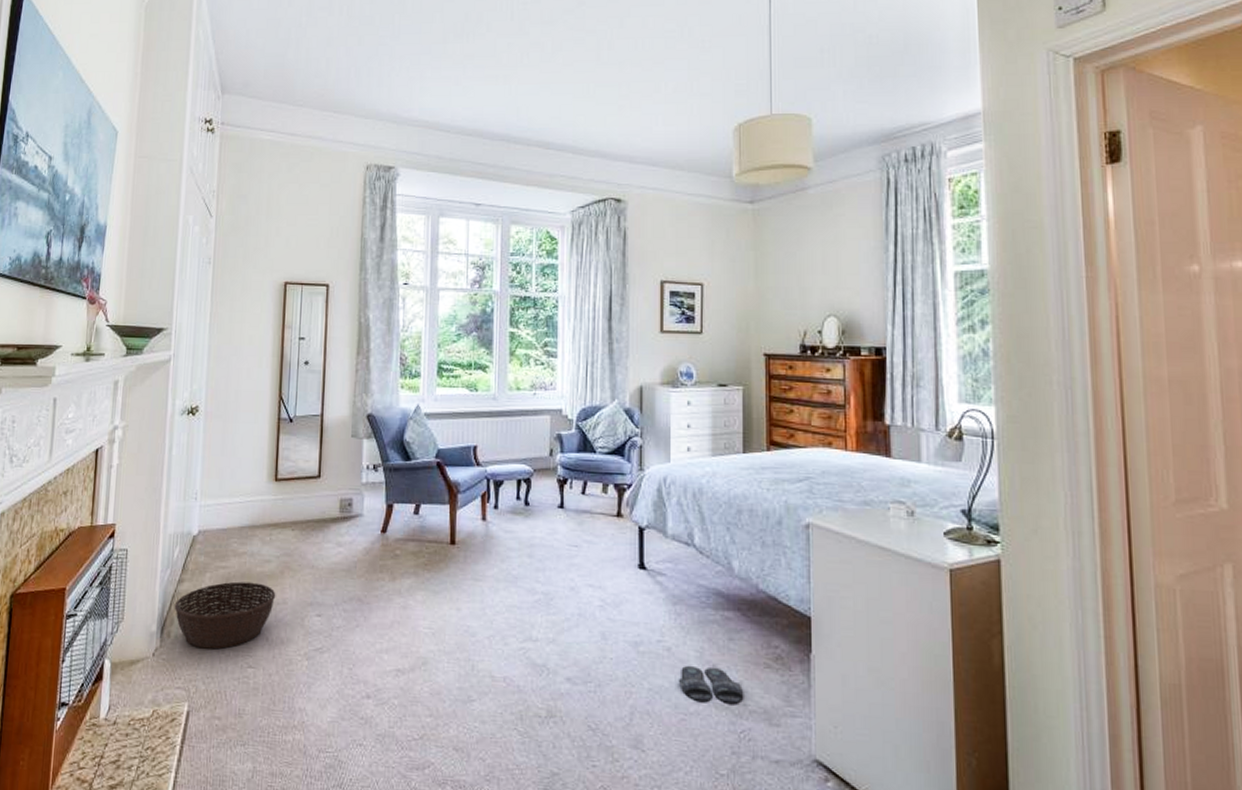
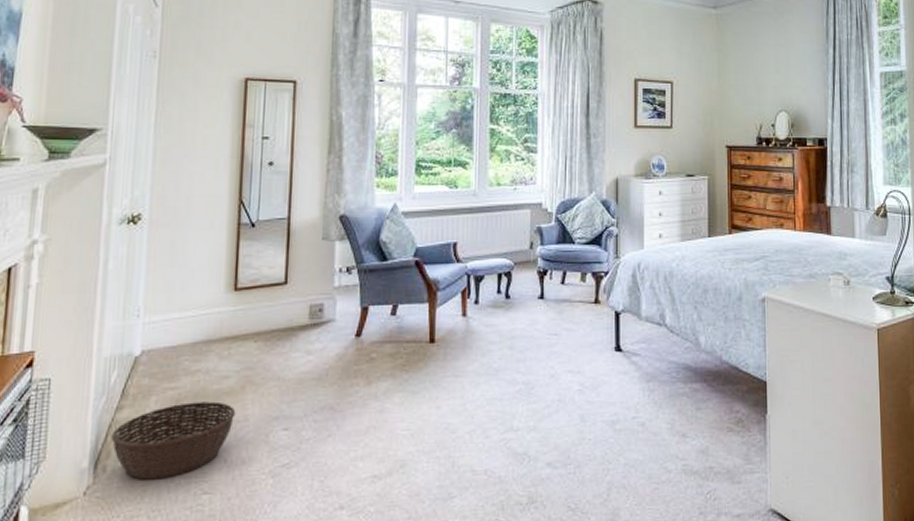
slippers: present [678,665,743,705] -> none [651,436,709,471]

